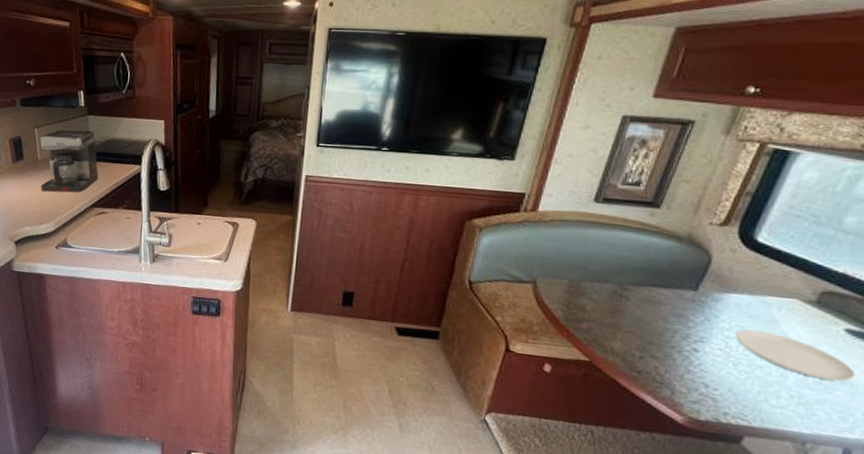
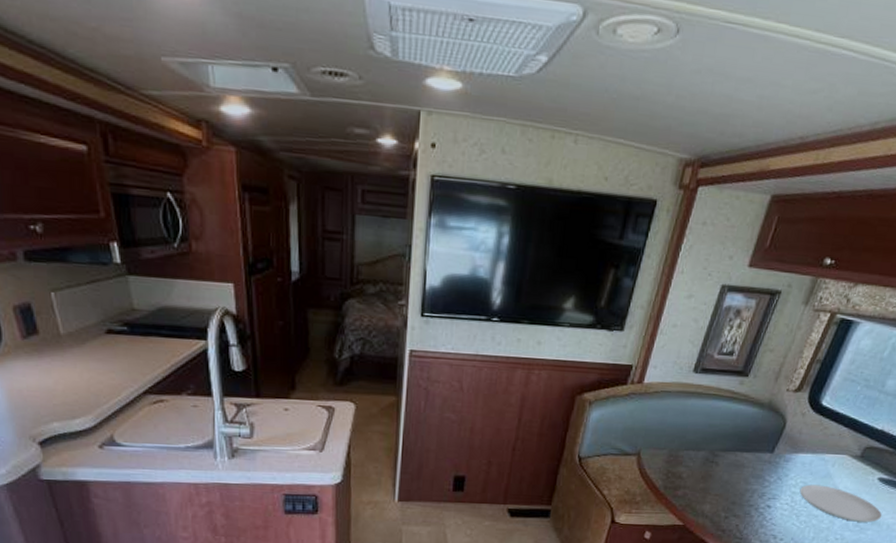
coffee maker: present [40,129,98,193] -> none [60,294,150,377]

